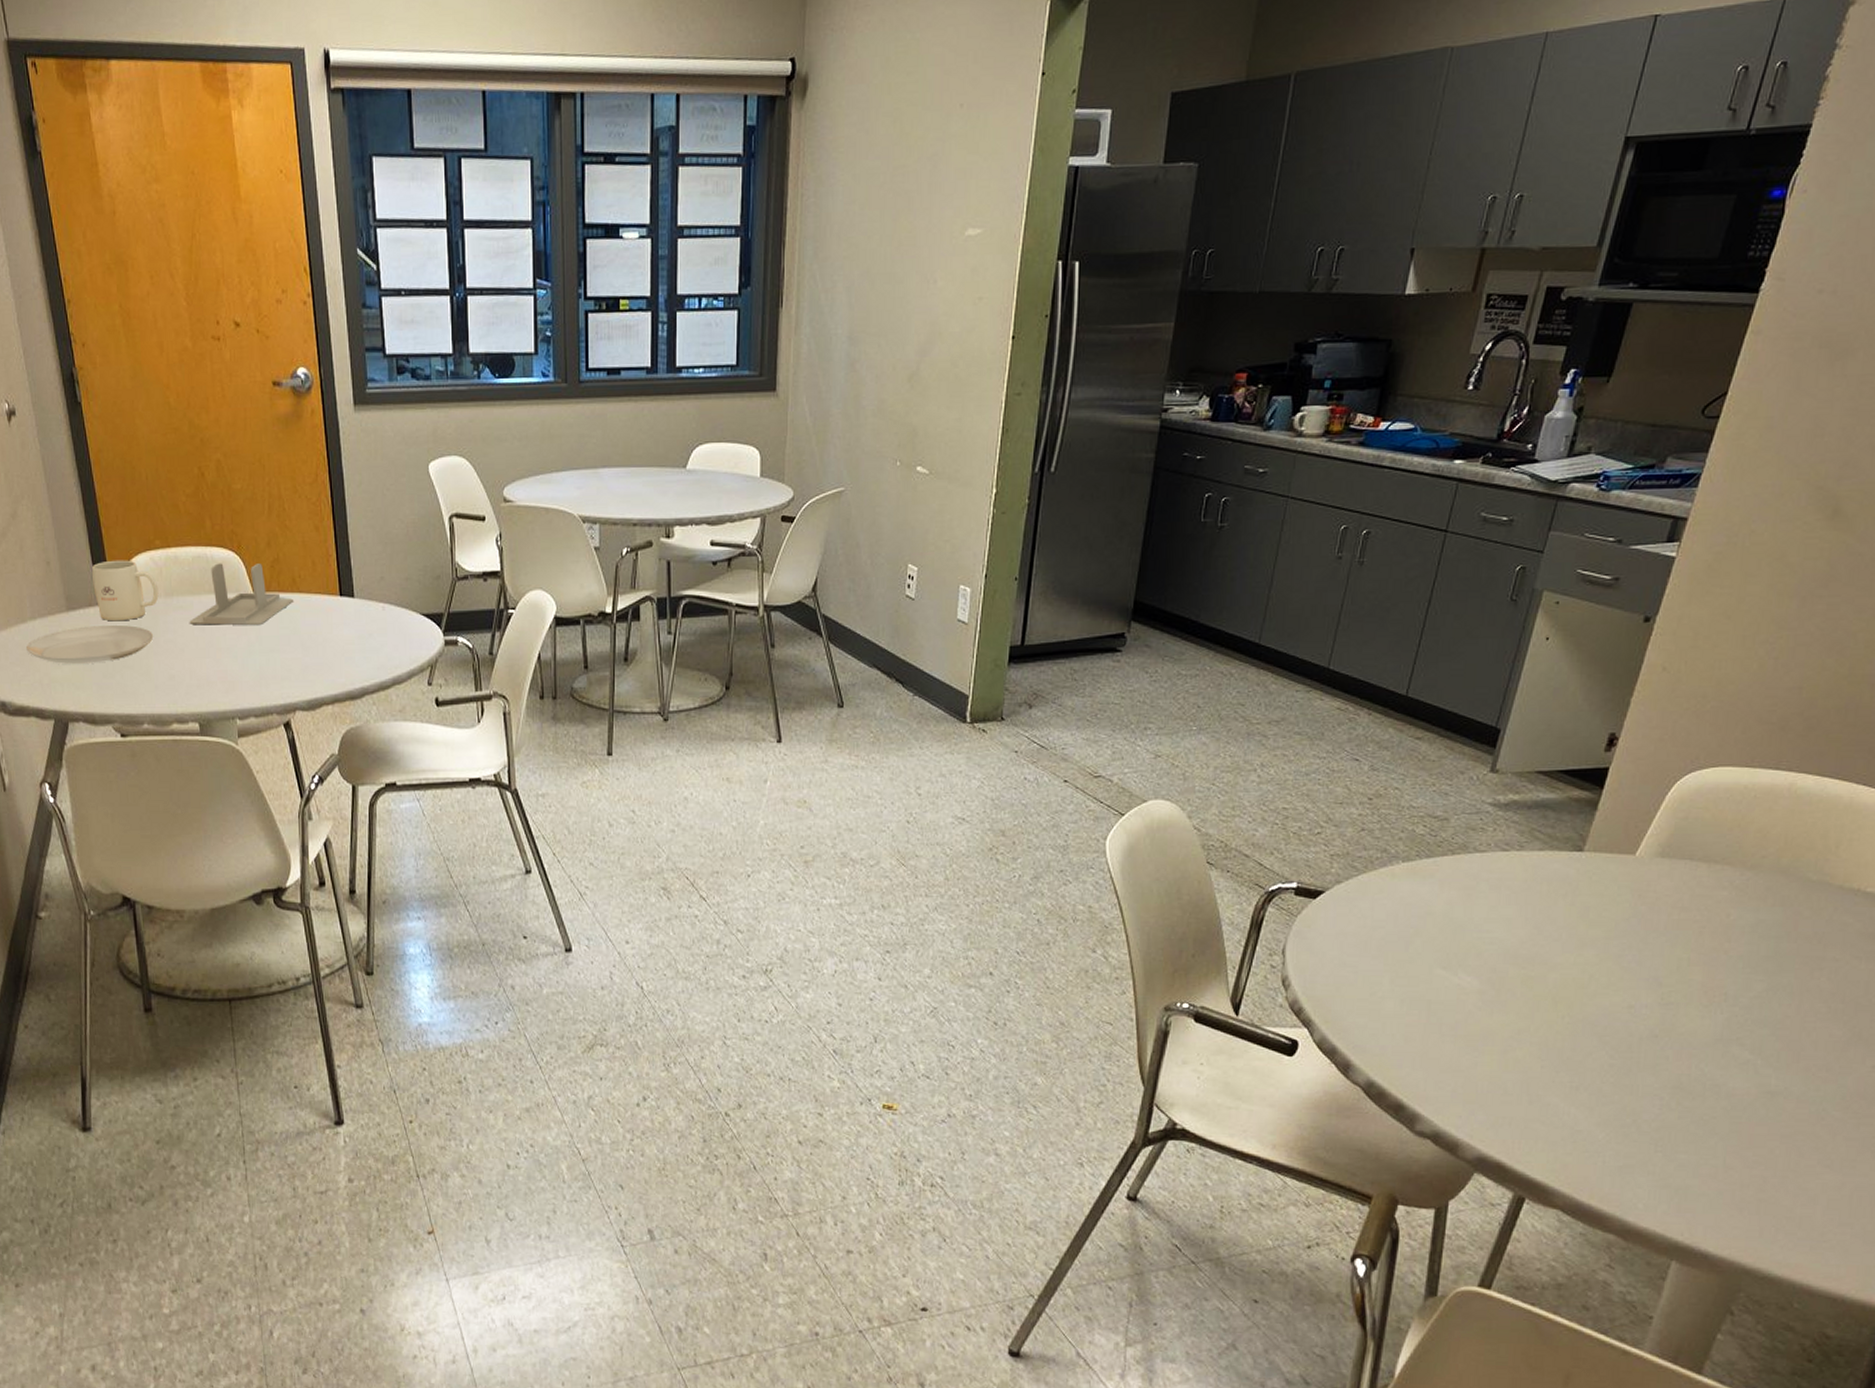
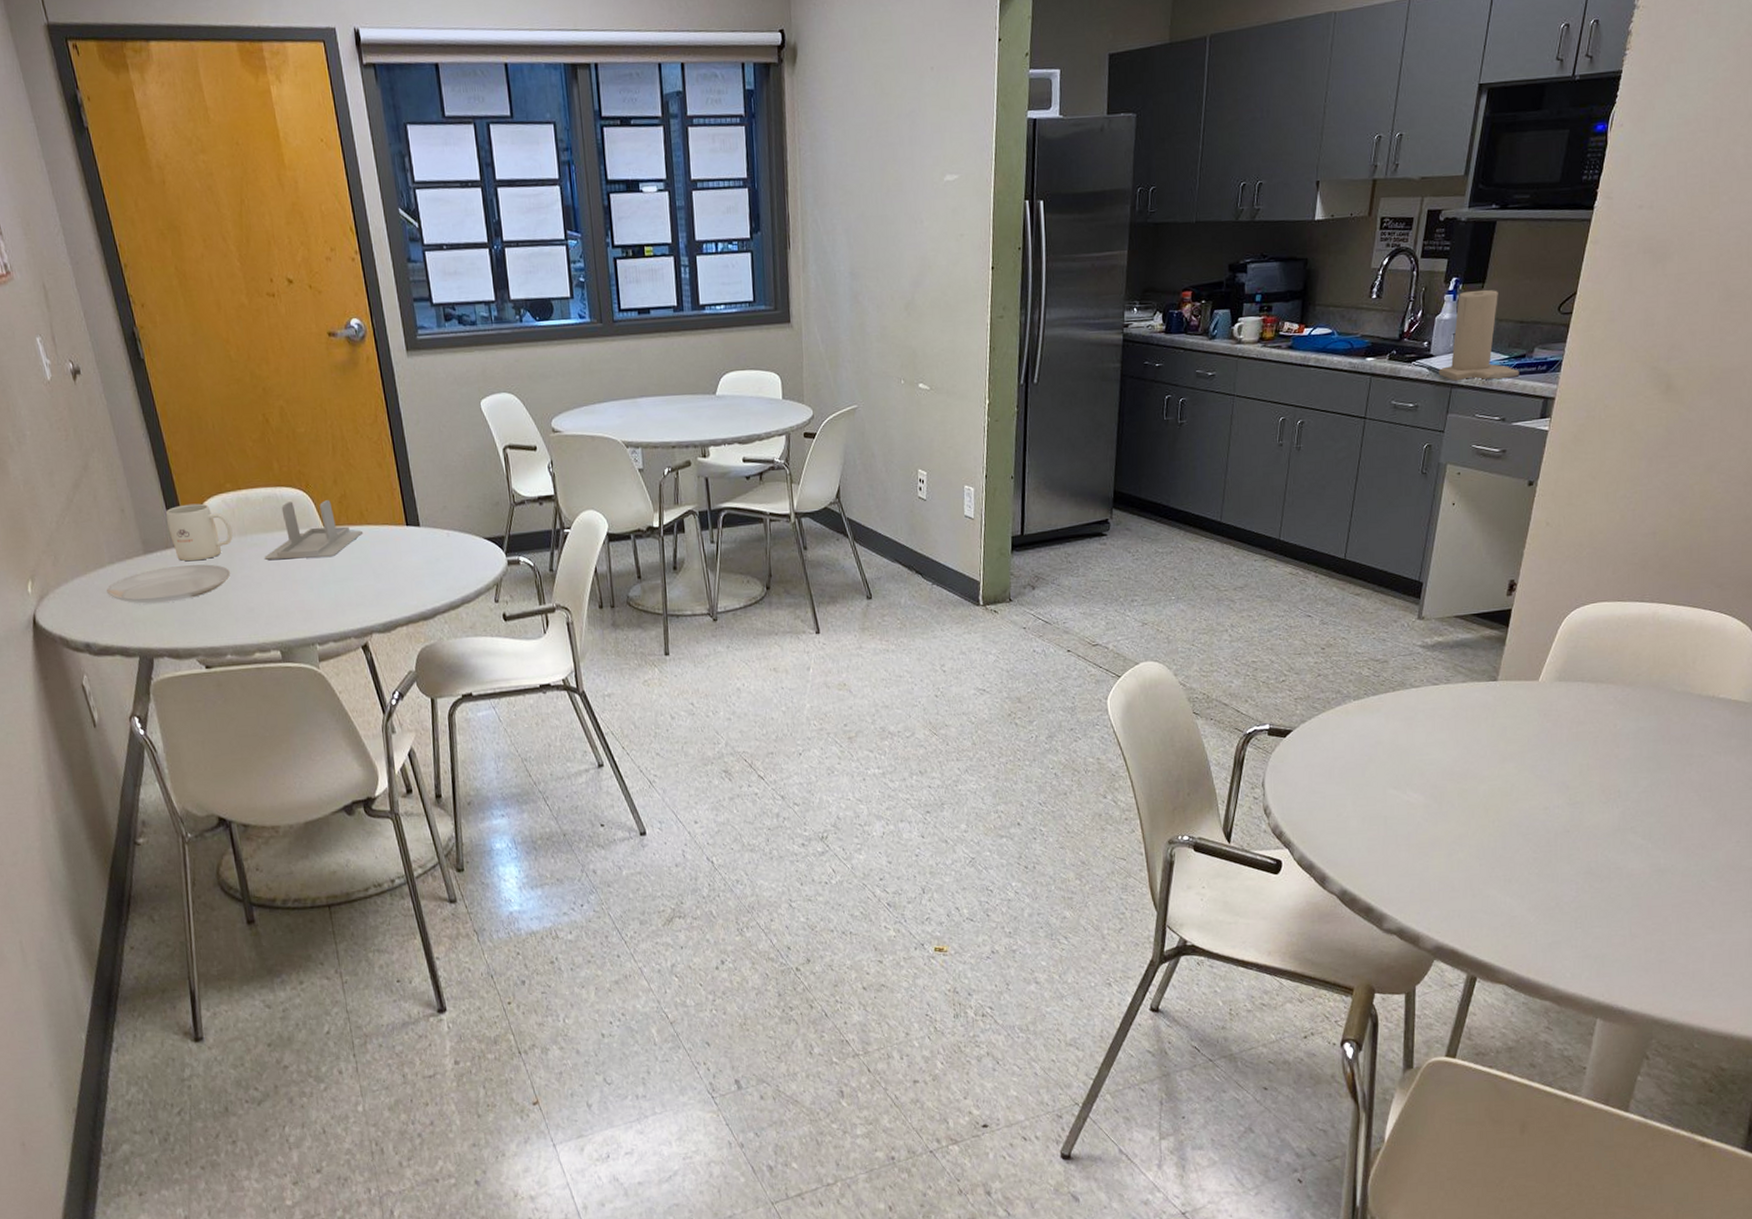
paper towel: none [1542,384,1645,494] -> present [1438,289,1519,382]

